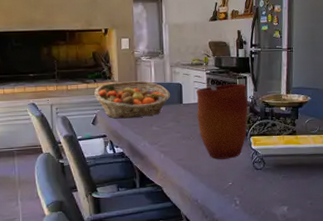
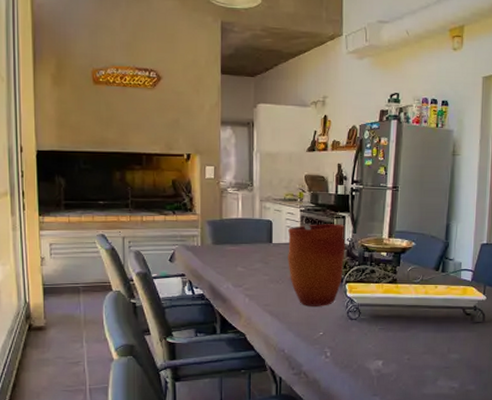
fruit basket: present [94,81,170,119] -> none [173,215,258,257]

